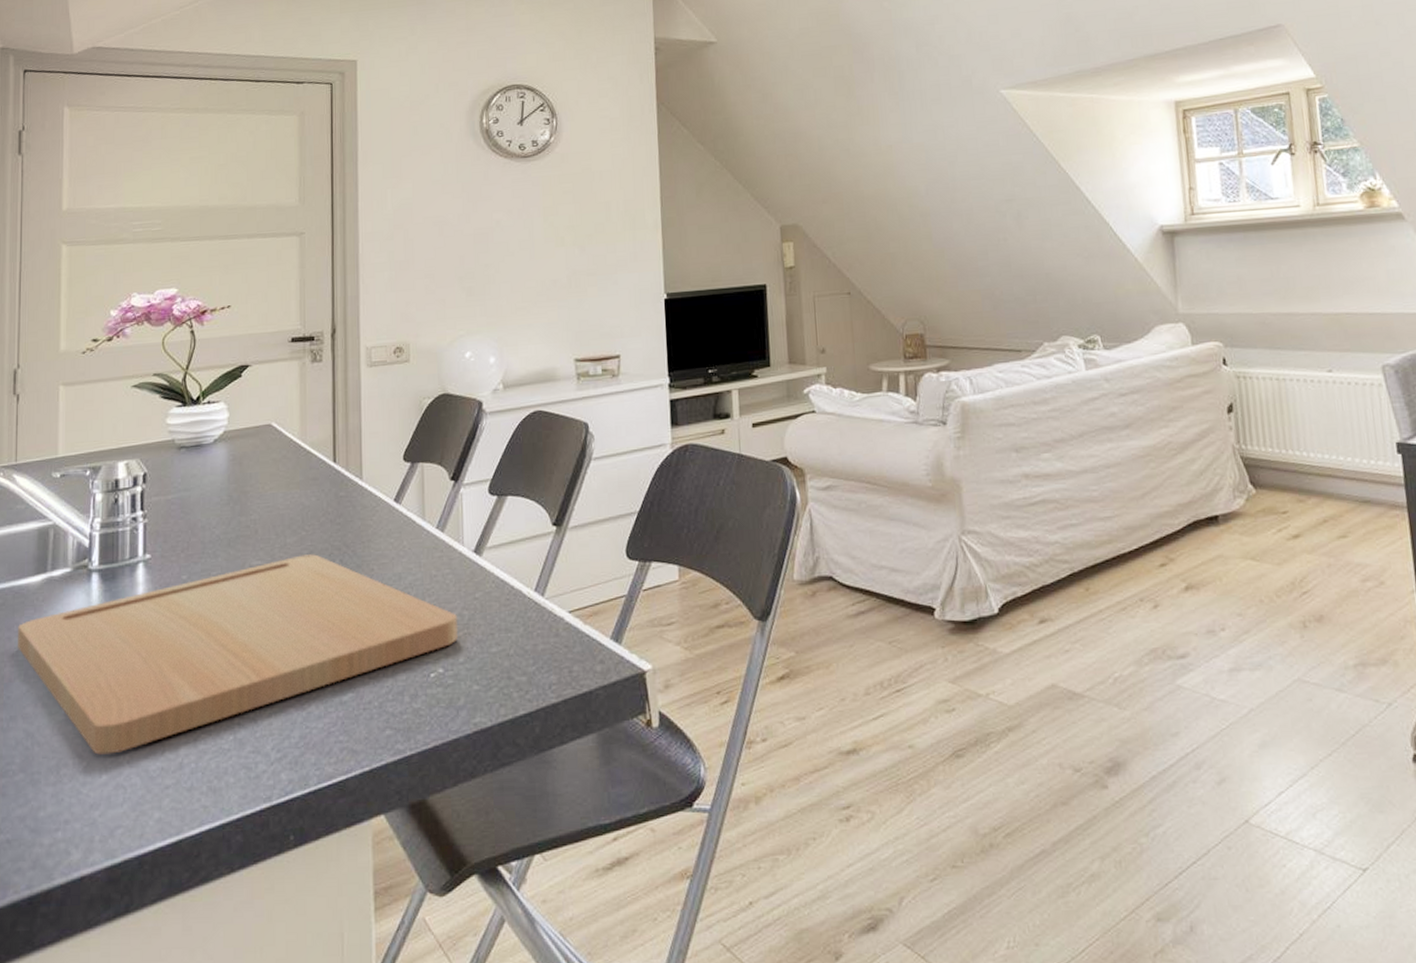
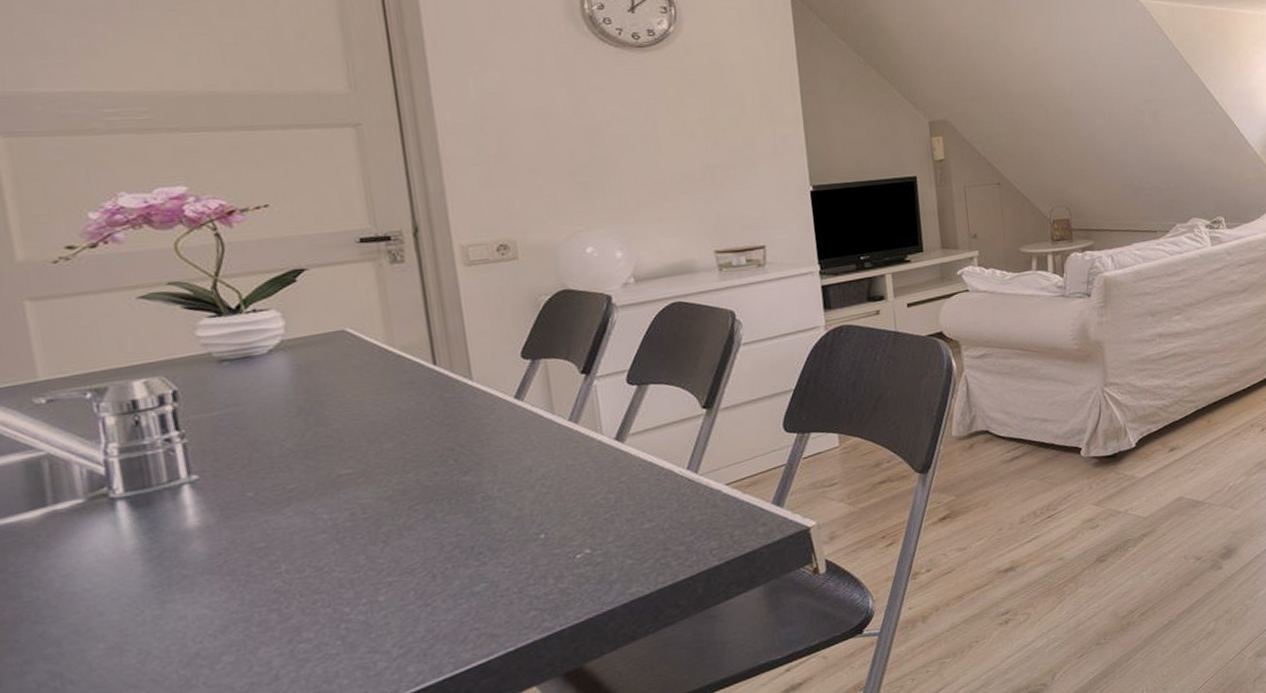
cutting board: present [18,554,459,755] -> none [15,457,605,682]

